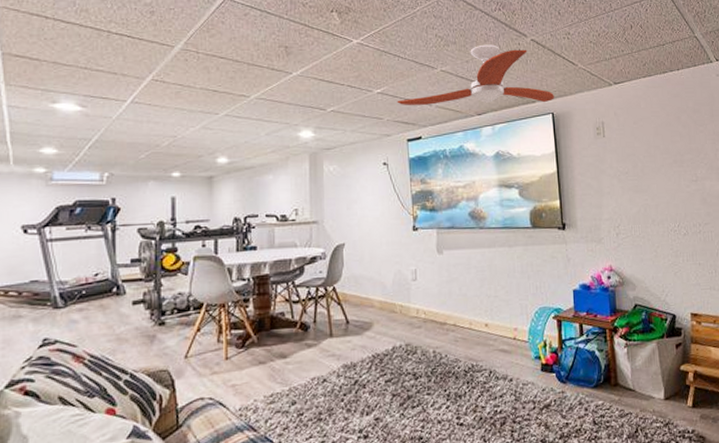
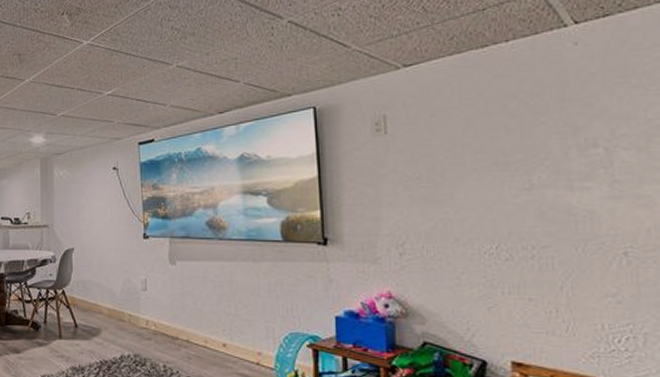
ceiling fan: present [397,44,554,105] -> none [128,31,317,106]

